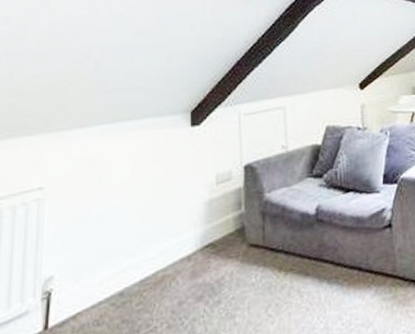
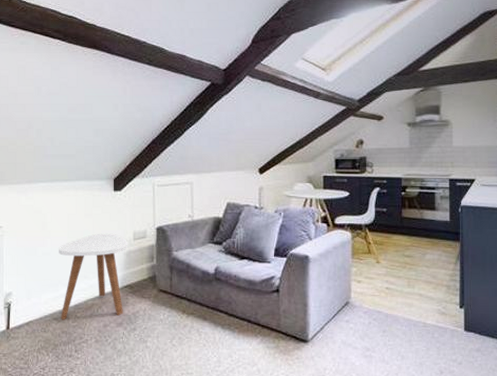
side table: none [120,179,210,305] -> present [59,233,128,320]

